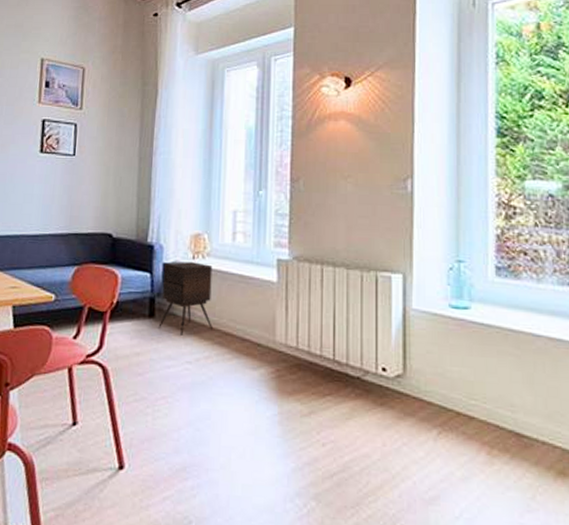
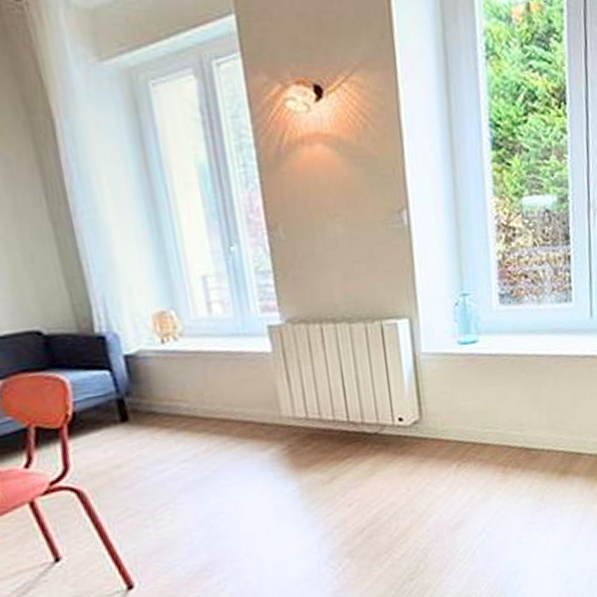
side table: present [158,262,214,336] -> none [125,346,207,434]

